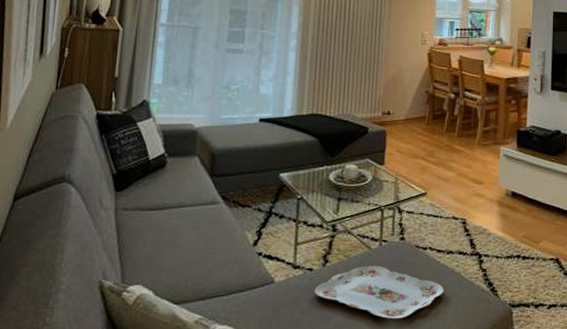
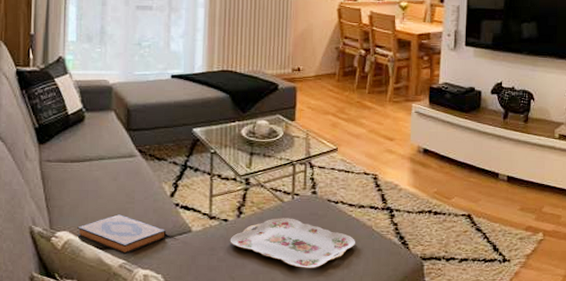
hardback book: none [151,265,248,309] -> present [77,214,167,255]

